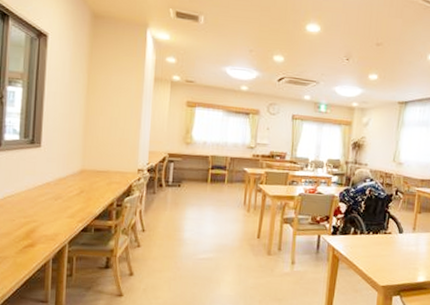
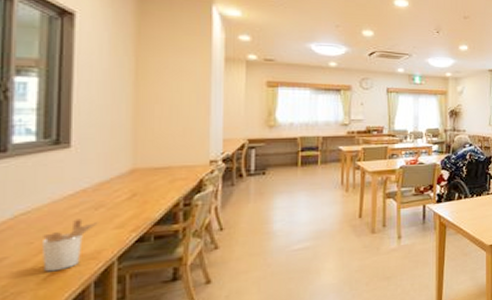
utensil holder: none [19,206,57,245] -> present [41,219,98,272]

